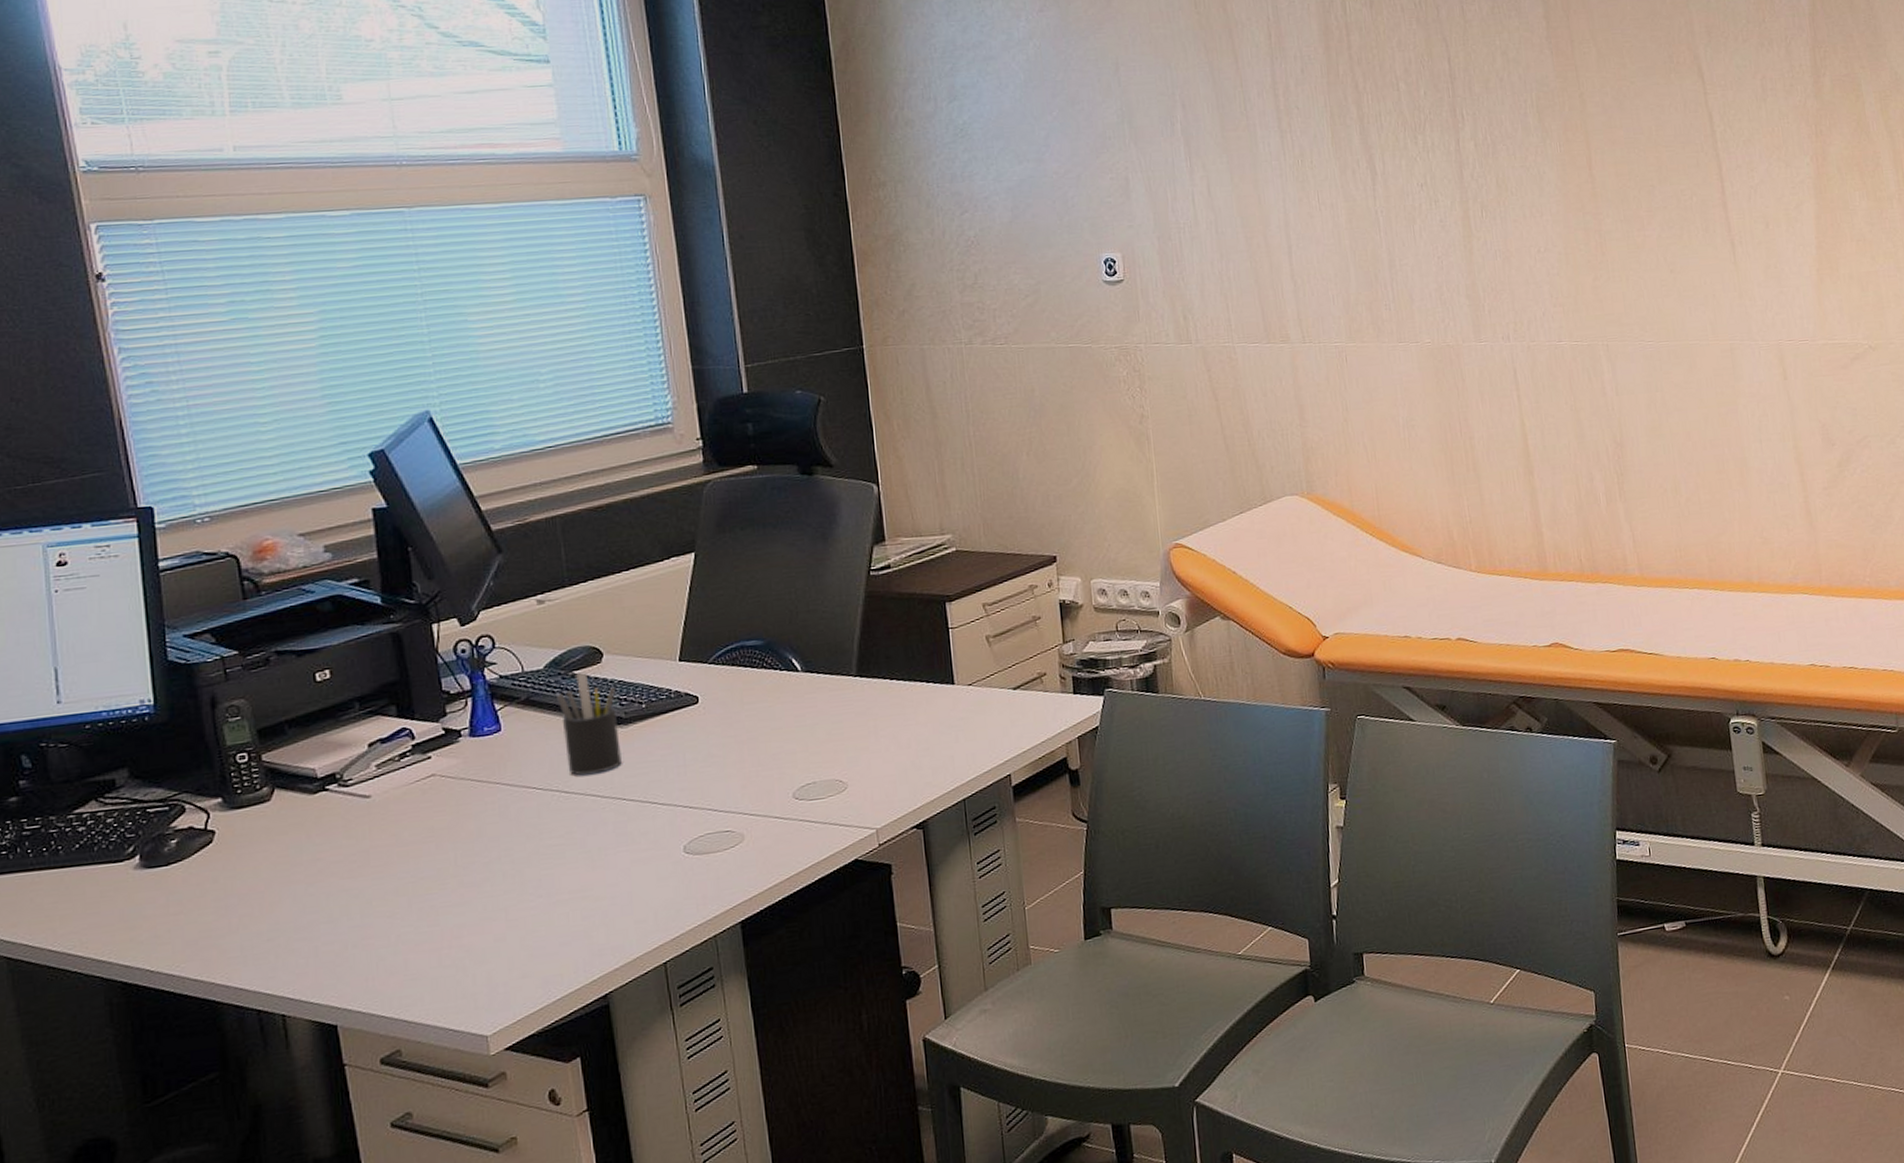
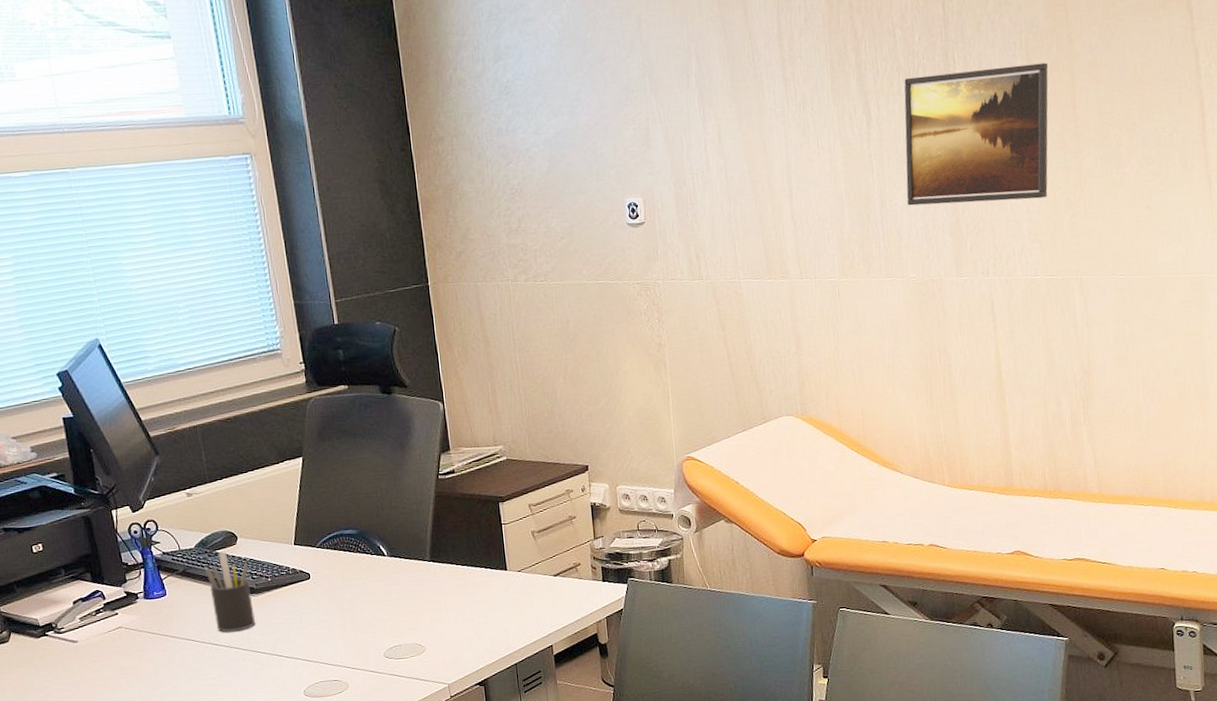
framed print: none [1410,122,1568,266] -> present [904,62,1049,206]

